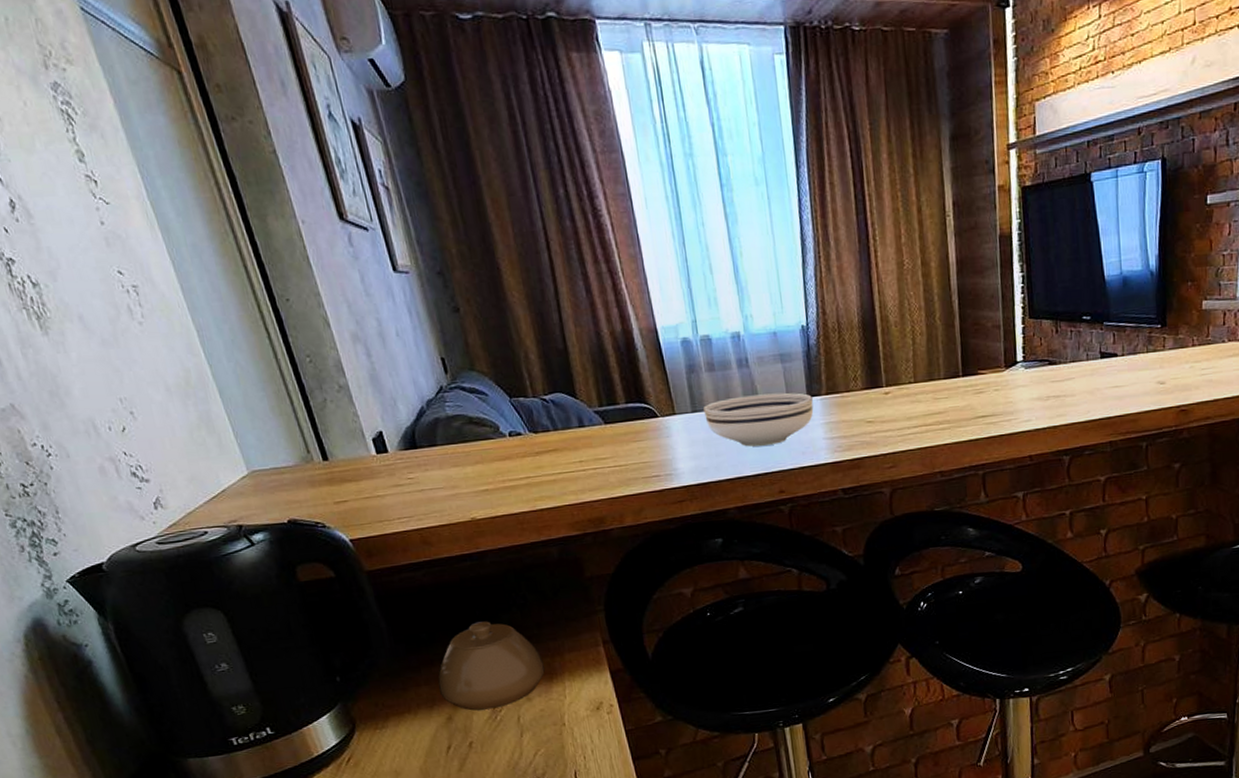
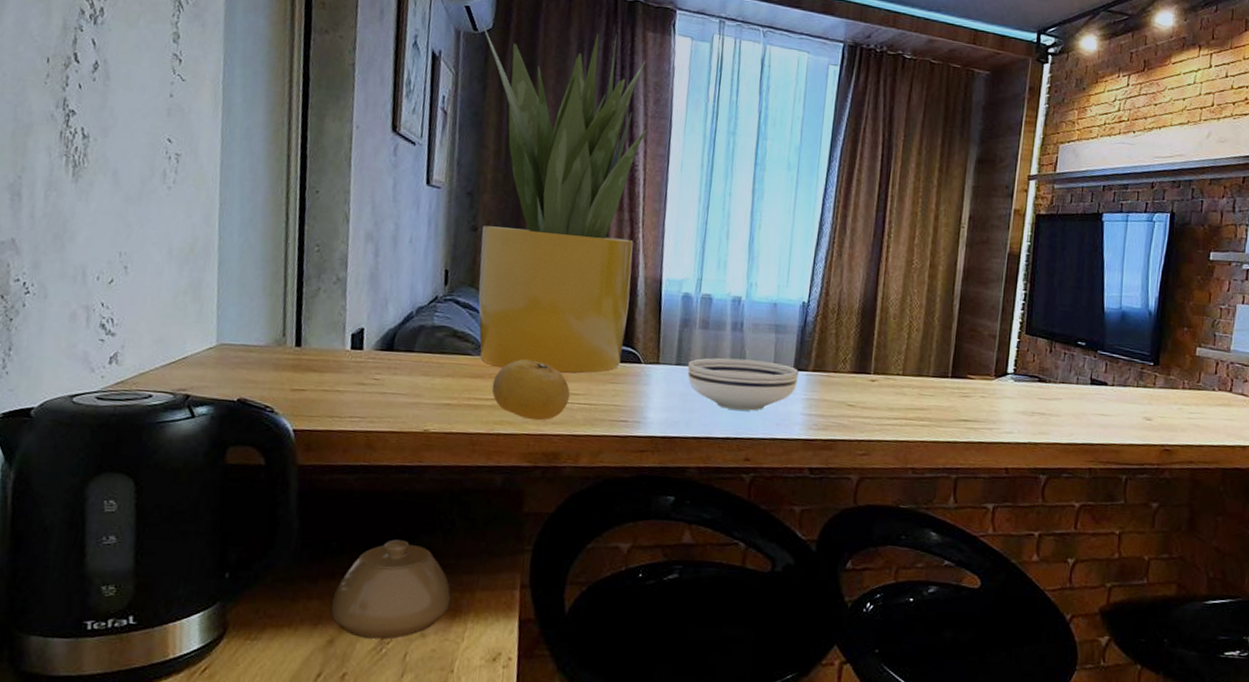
planter: none [391,61,638,446] -> present [478,22,647,374]
fruit: none [521,432,599,491] -> present [491,359,571,421]

